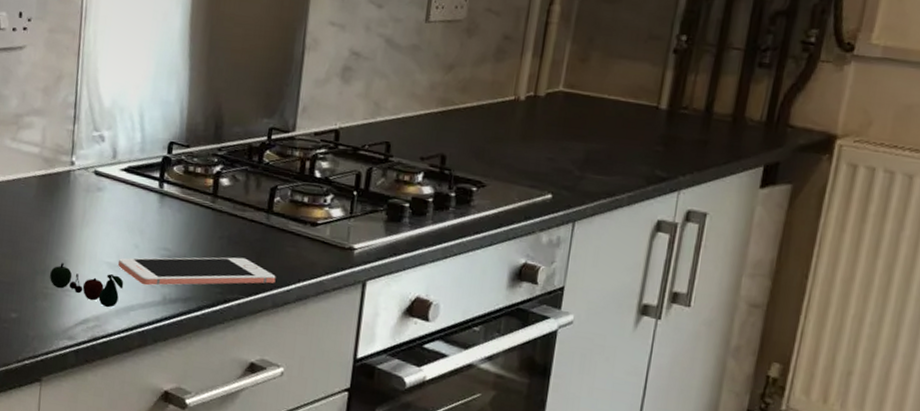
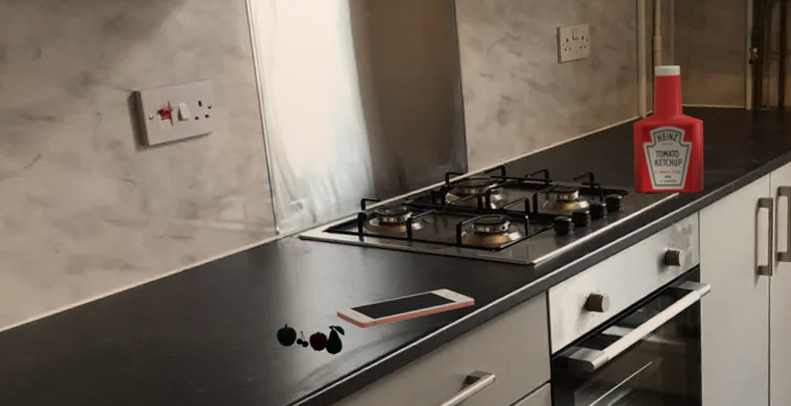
ketchup bottle: none [495,41,599,200] -> present [633,65,704,193]

